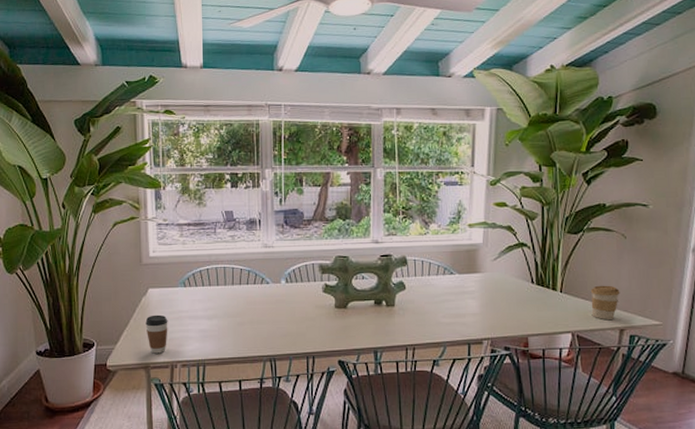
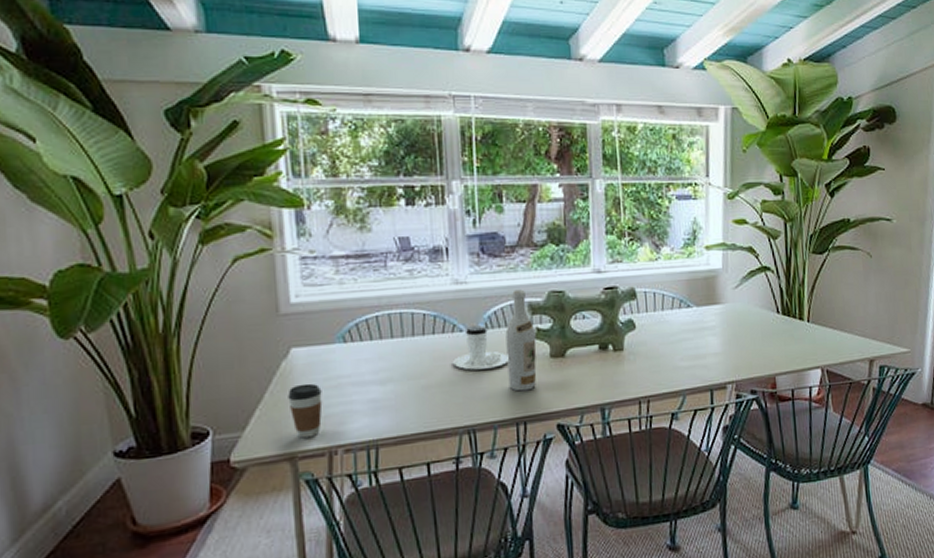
coffee cup: none [261,280,303,313] -> present [453,325,509,371]
wine bottle: none [301,253,325,333] -> present [505,289,537,392]
coffee cup: present [590,285,620,319] -> none [838,311,868,351]

